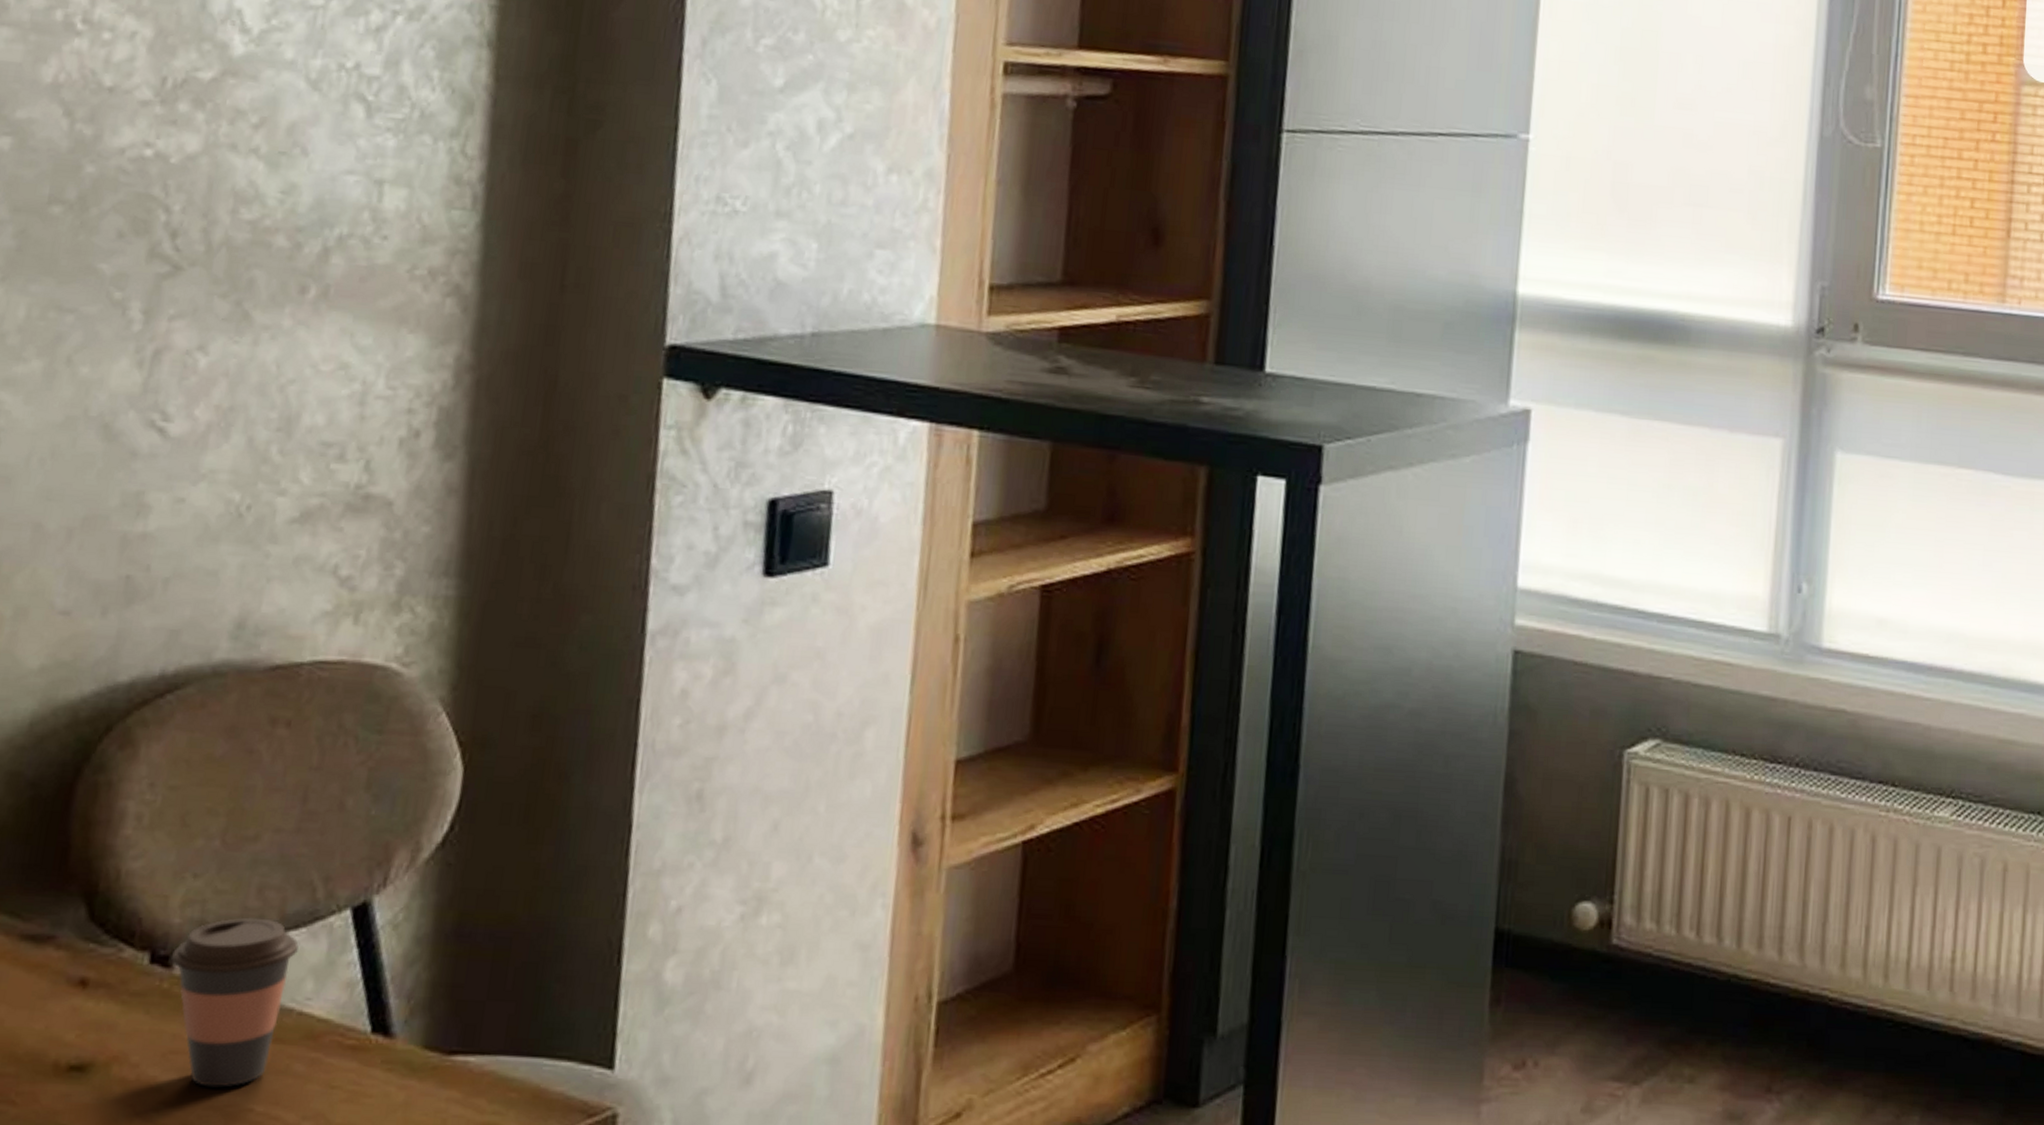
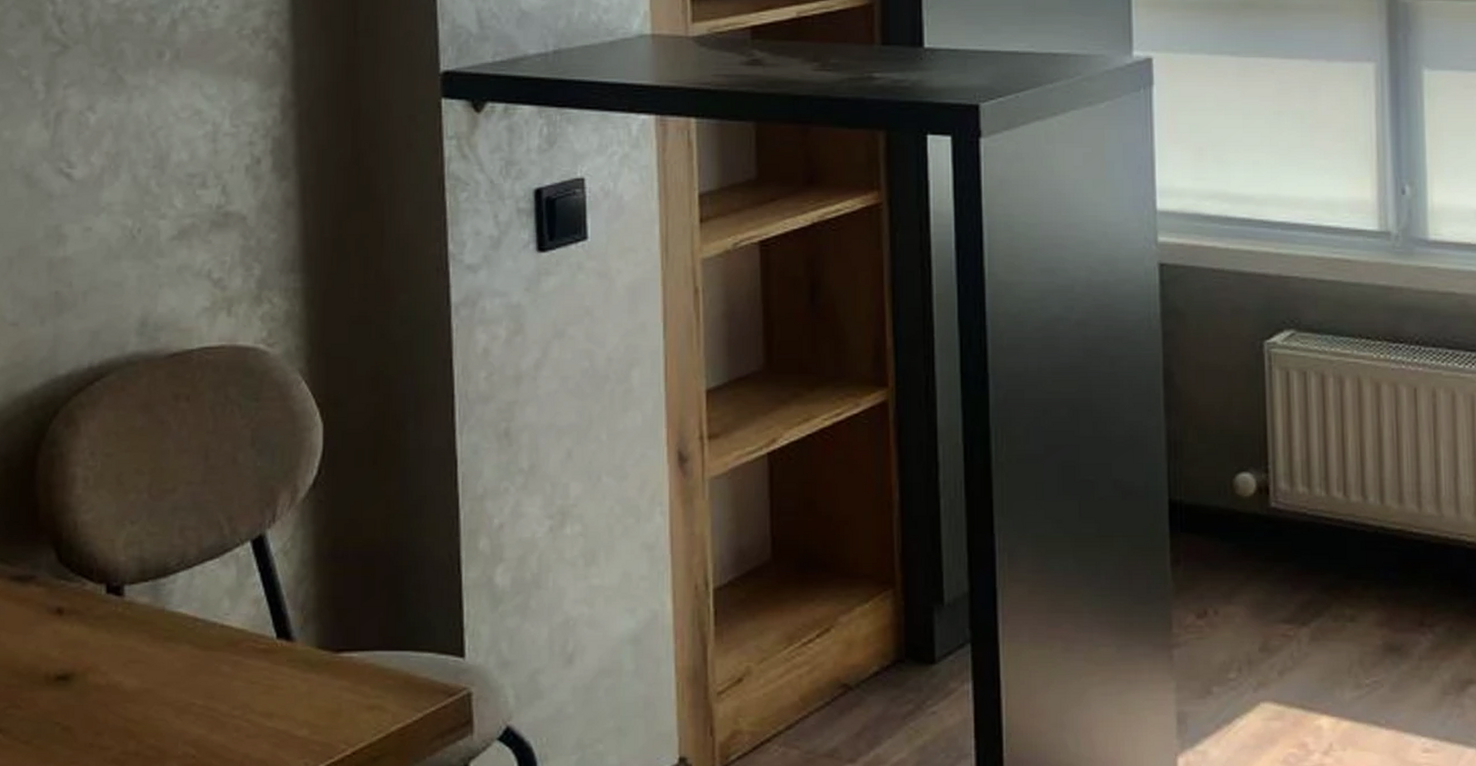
coffee cup: present [170,917,299,1088] -> none [121,553,215,687]

